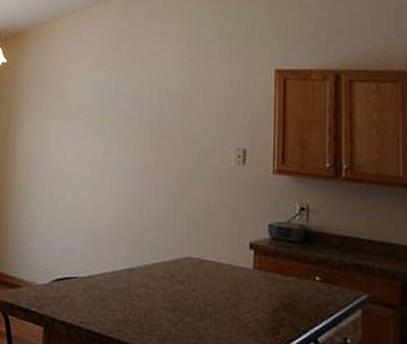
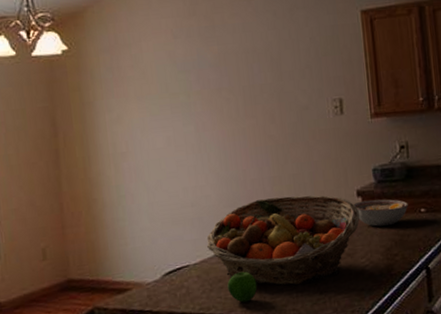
fruit basket: none [97,229,249,325] -> present [206,195,360,286]
apple: none [109,295,138,328] -> present [227,271,258,303]
bowl: none [244,254,302,286] -> present [353,199,408,227]

